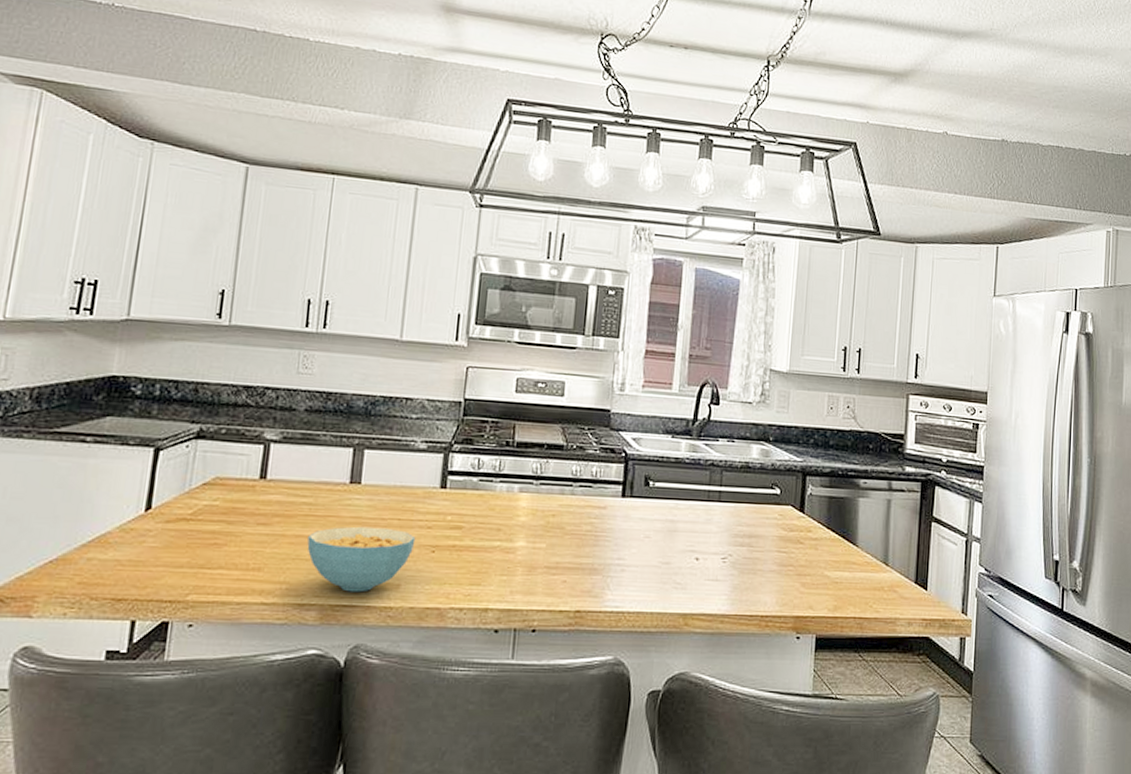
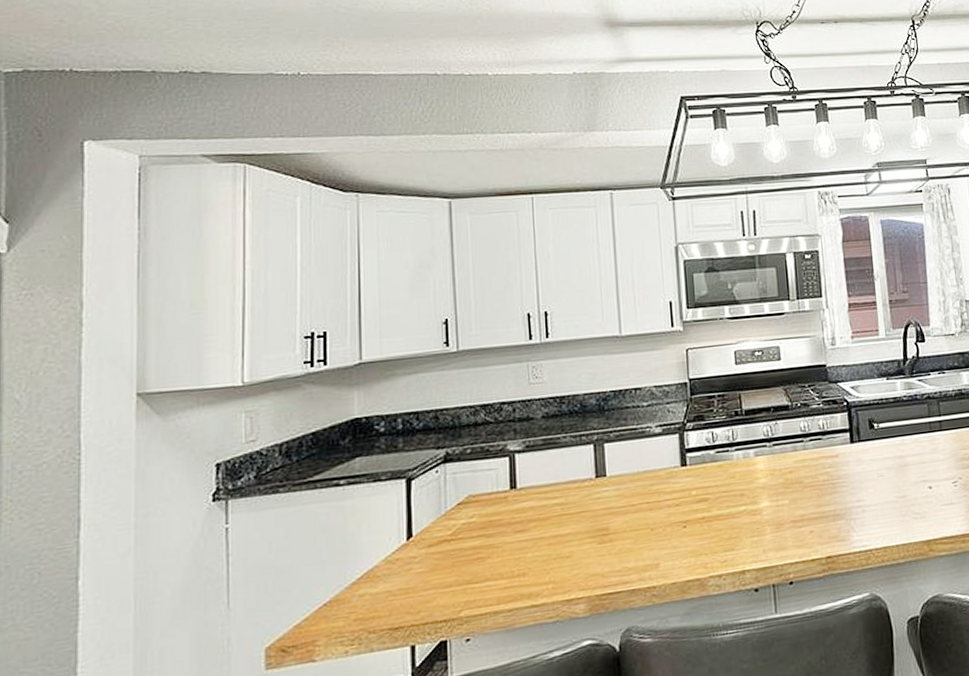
cereal bowl: present [307,526,416,593] -> none [565,512,667,580]

